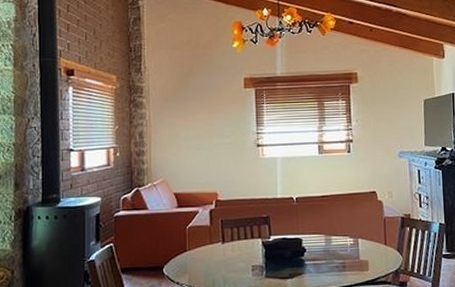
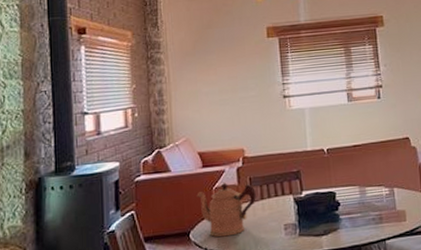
coffeepot: none [171,223,227,273] -> present [196,183,256,237]

